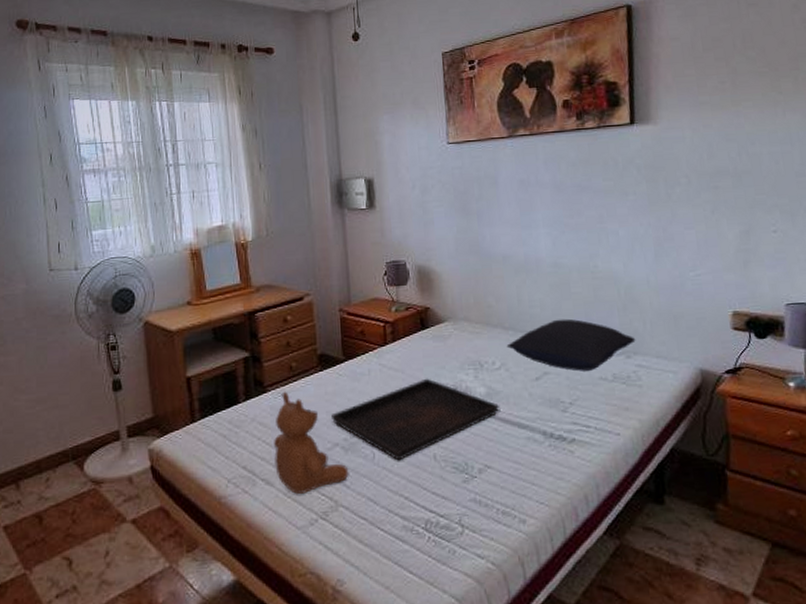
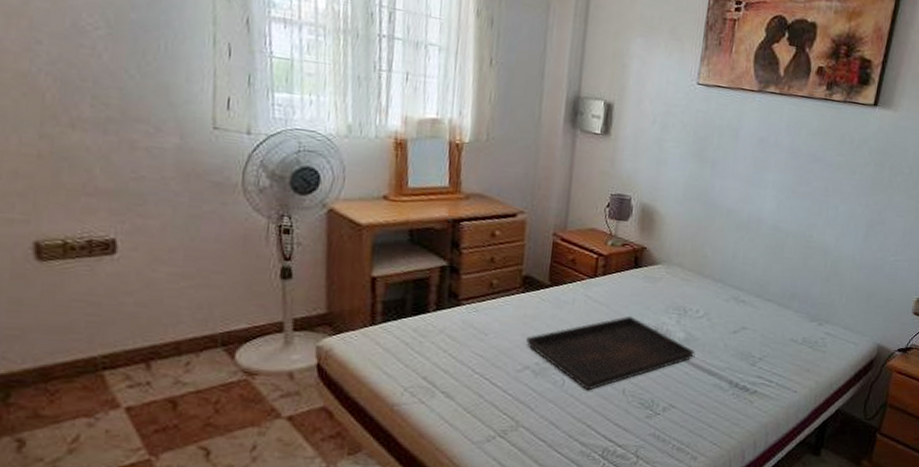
teddy bear: present [274,391,349,494] -> none [458,307,536,411]
pillow: present [506,318,636,371] -> none [713,279,830,332]

